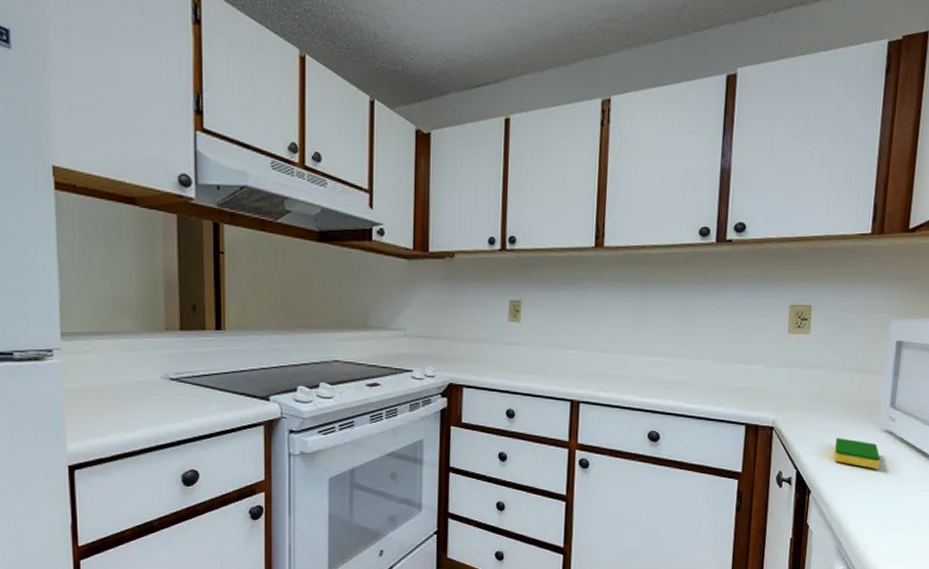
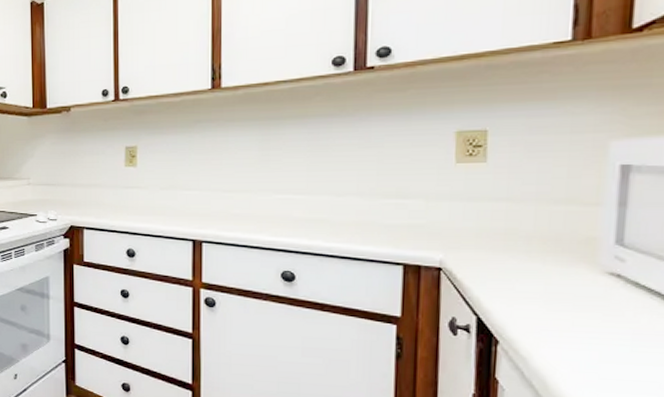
dish sponge: present [834,438,880,469] -> none [531,281,603,319]

